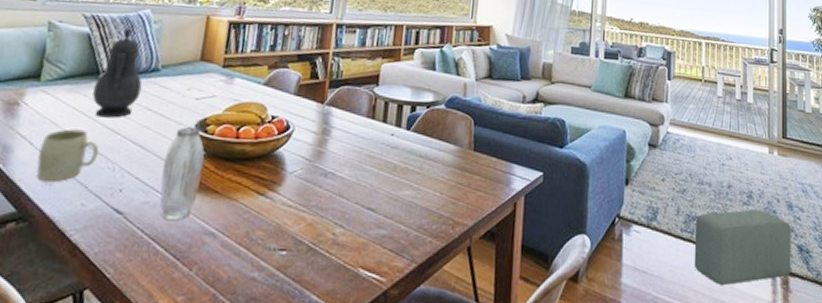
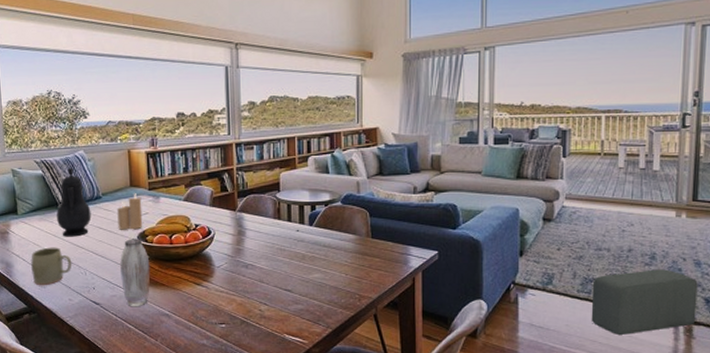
candle: none [173,69,212,116] -> present [117,193,143,230]

